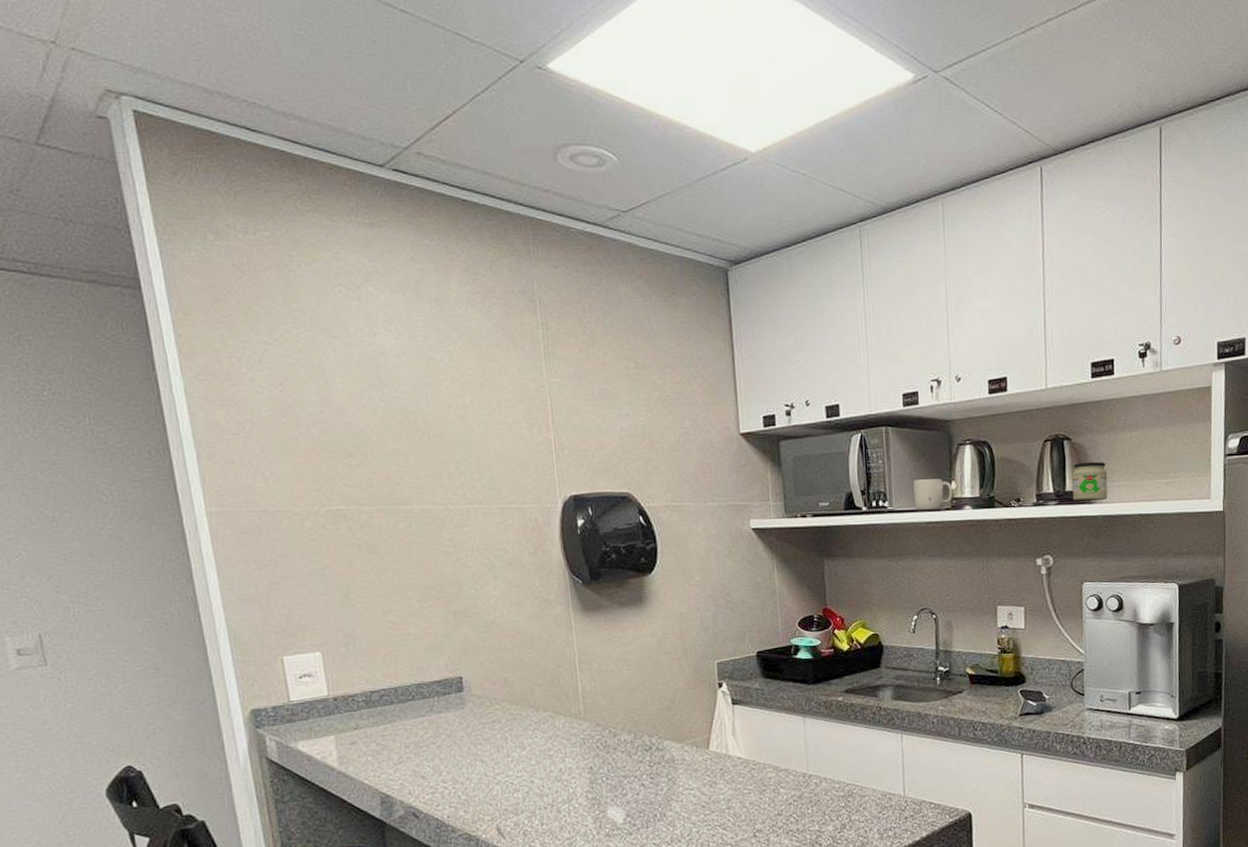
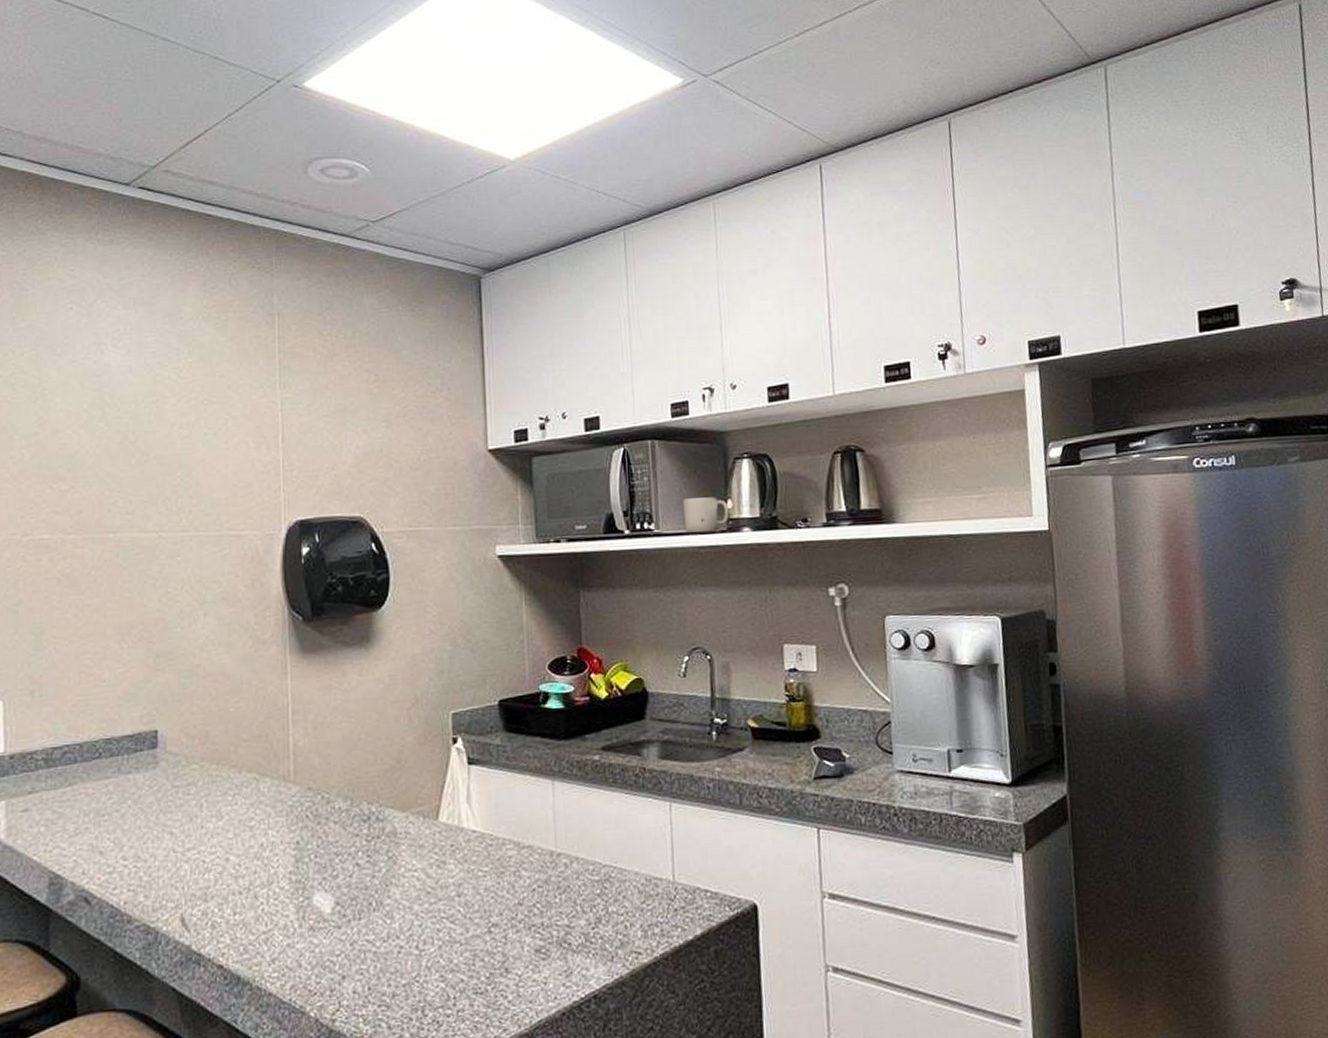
jar: present [1072,462,1108,502] -> none [867,476,910,521]

